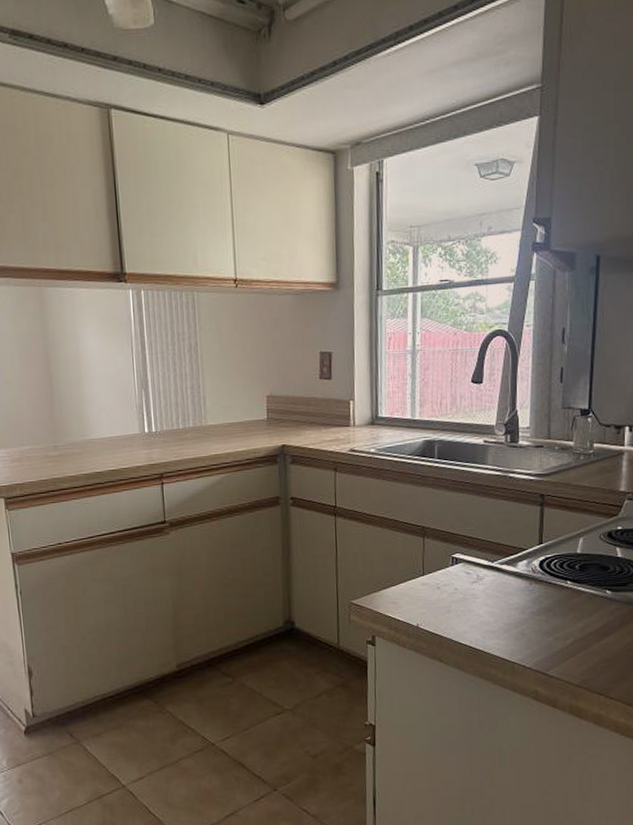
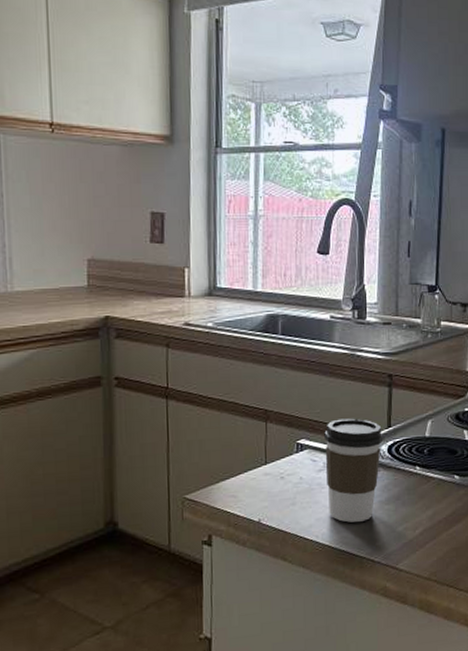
coffee cup: none [478,535,535,631] -> present [324,418,384,523]

